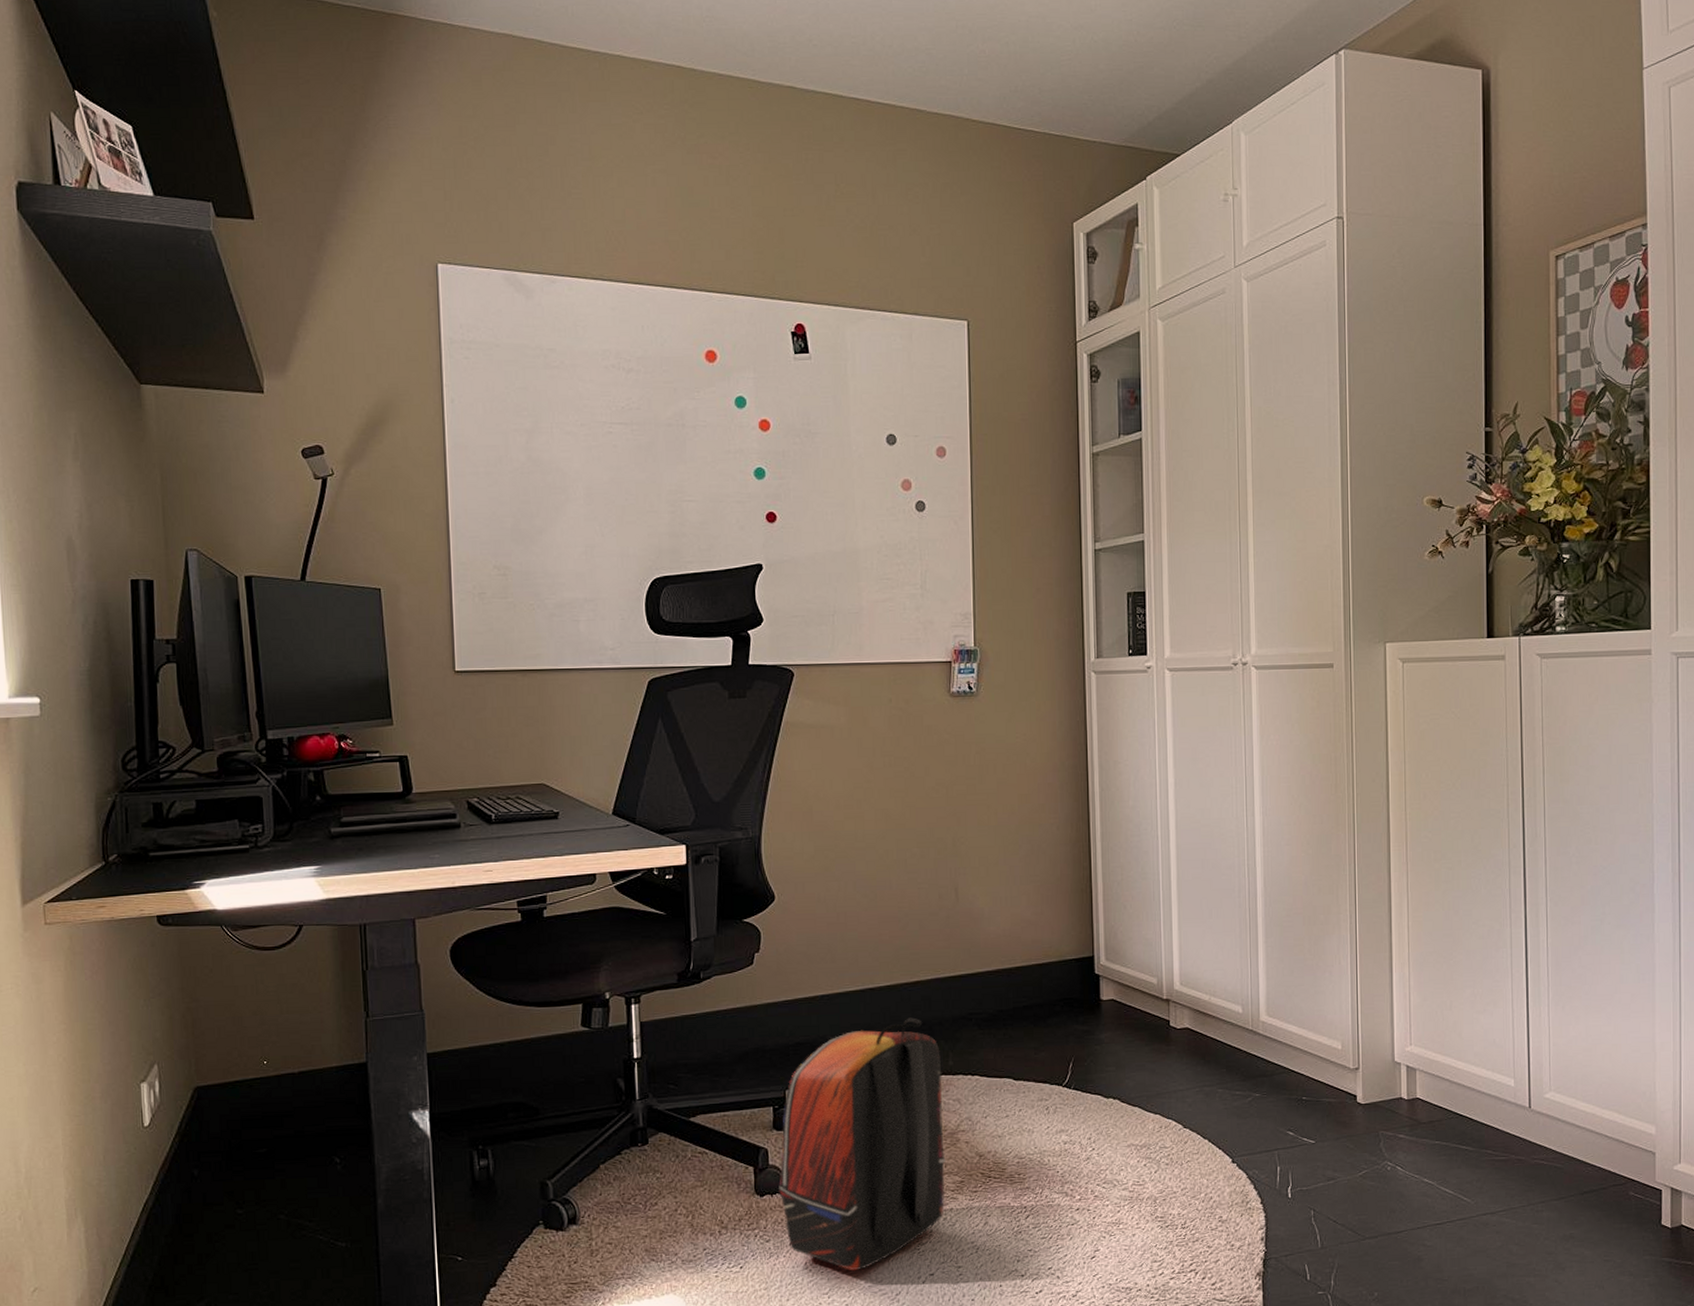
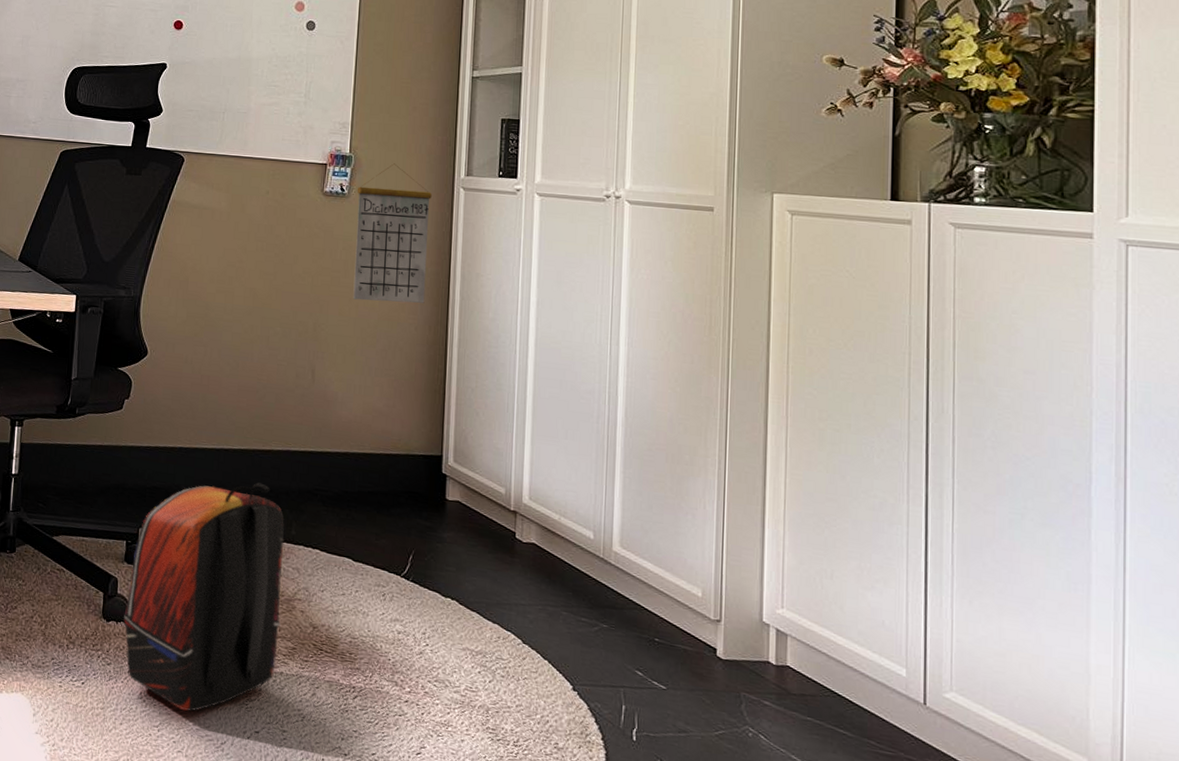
calendar: none [985,653,1065,806] -> present [353,163,432,303]

